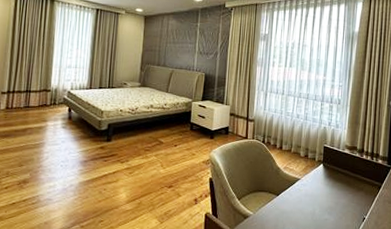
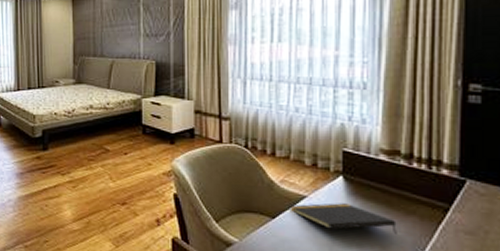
notepad: none [288,183,352,205] -> present [288,203,397,234]

